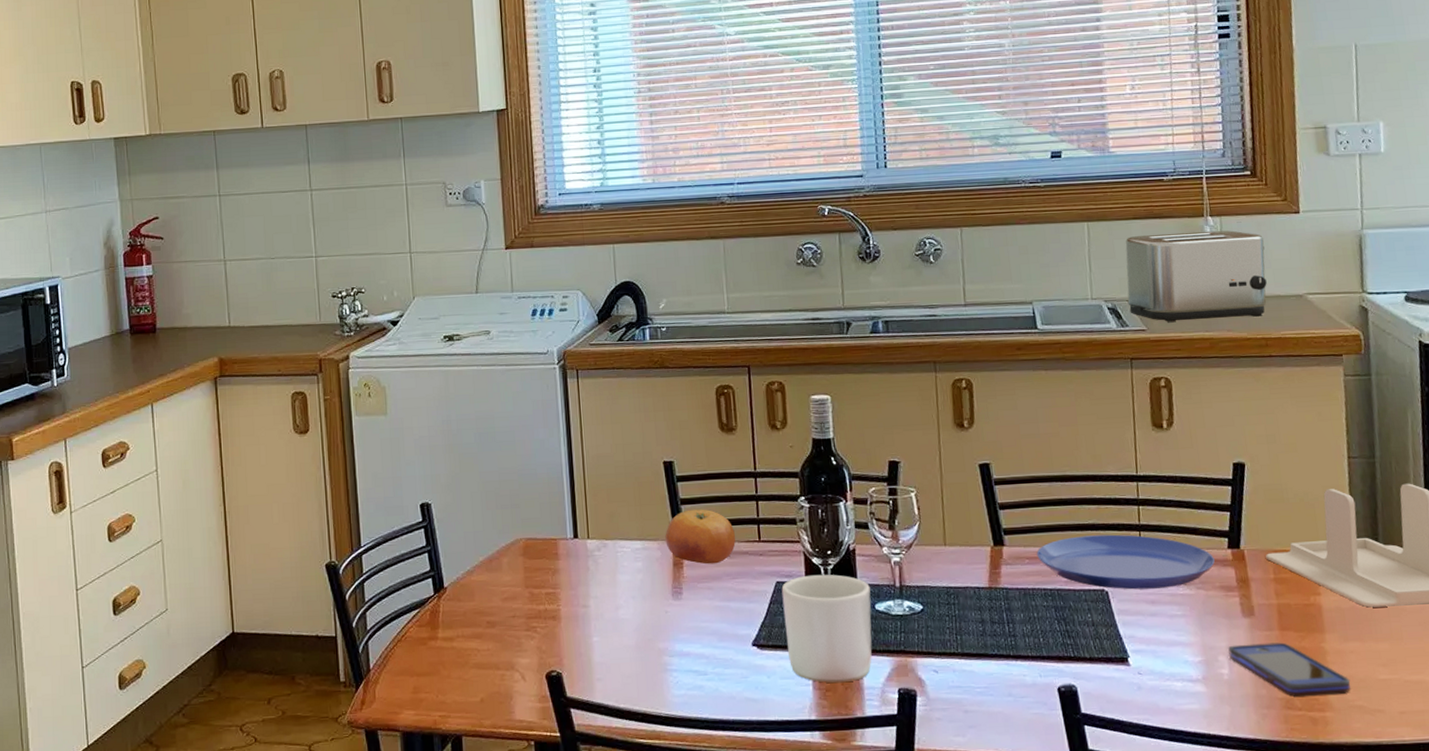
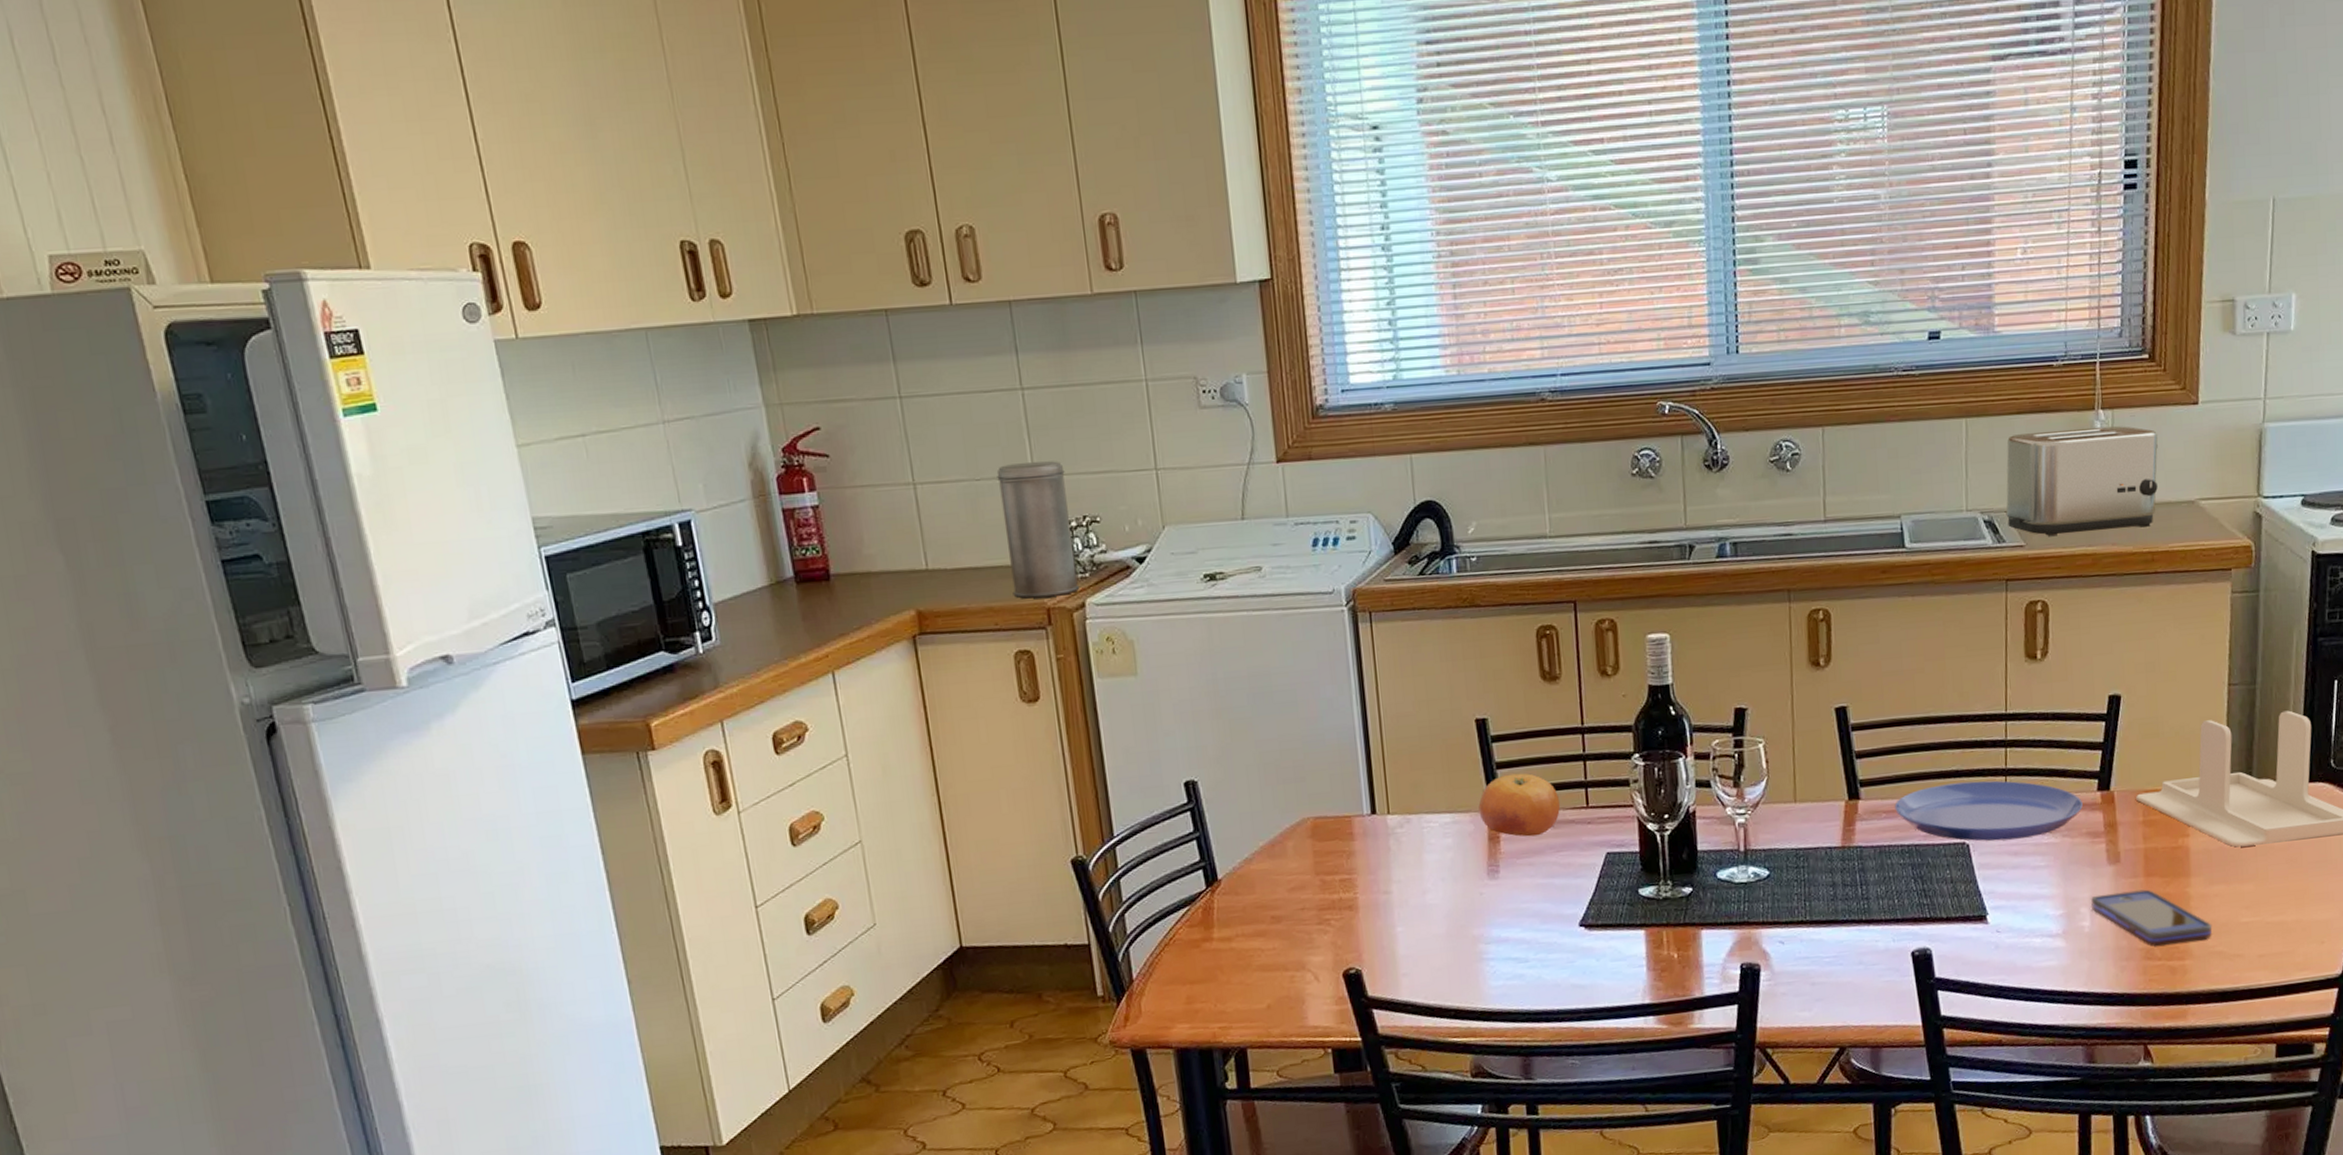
canister: none [287,245,346,351] -> present [996,461,1080,599]
mug: present [781,574,873,683] -> none [1612,841,1713,963]

